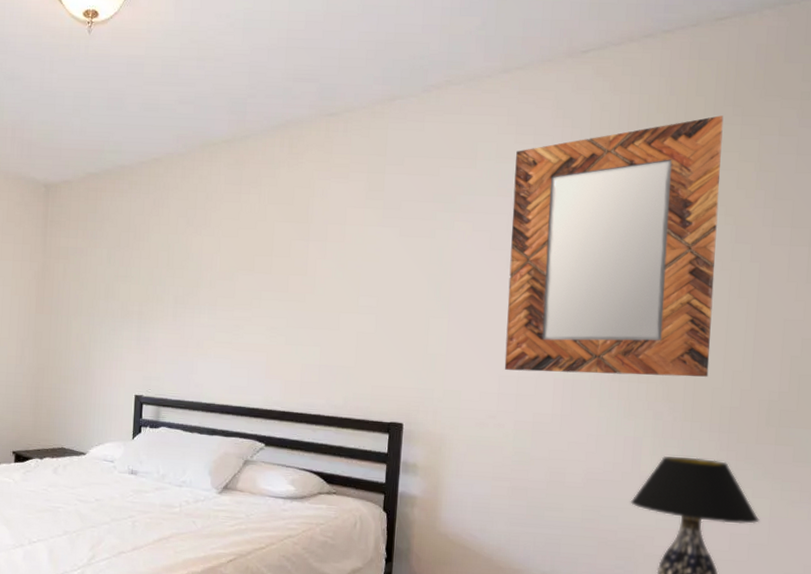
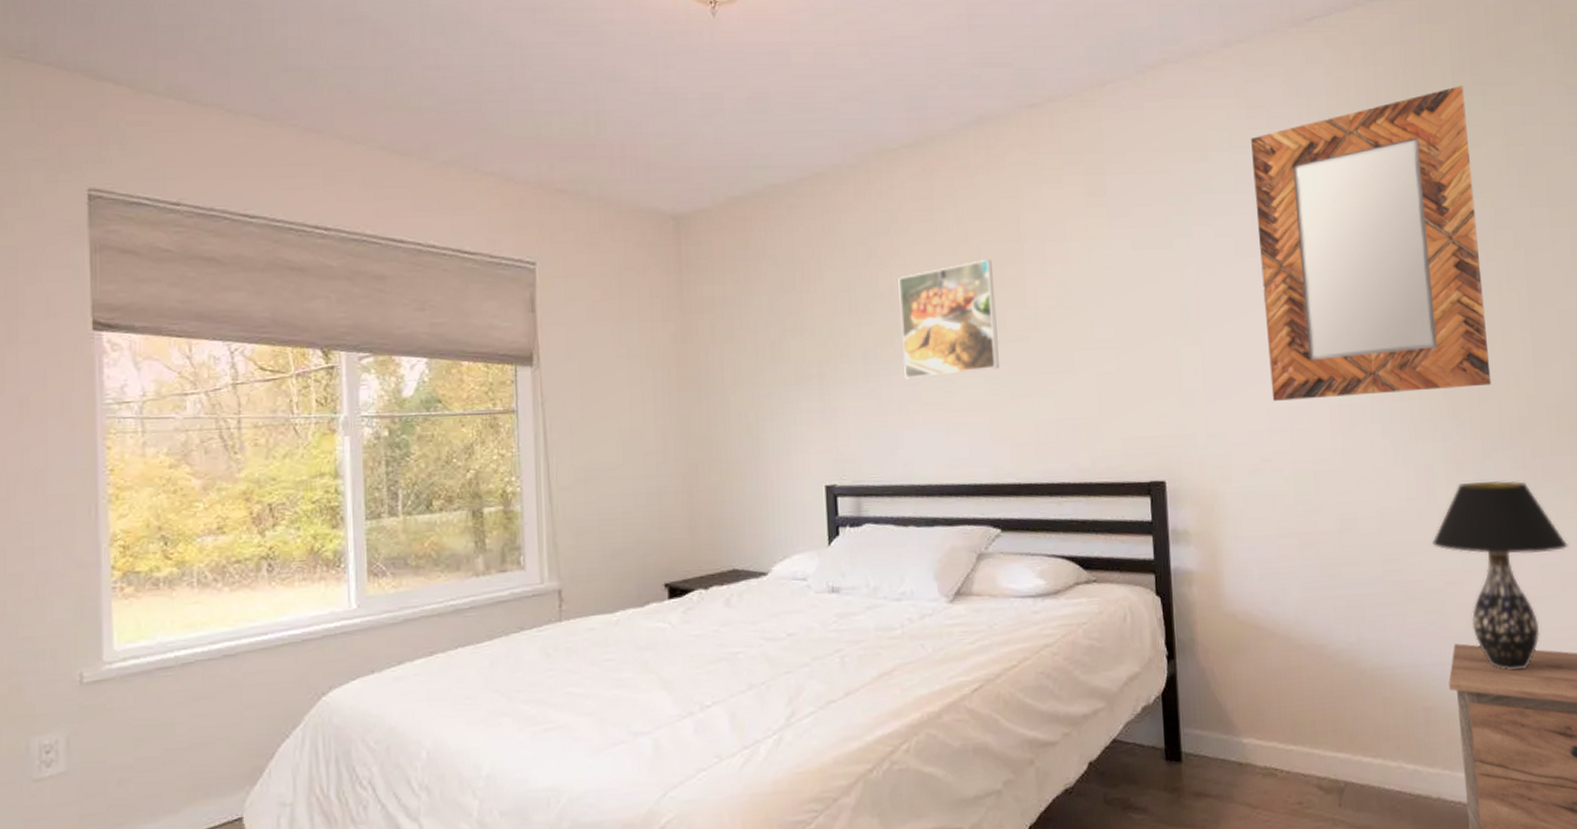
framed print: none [204,235,283,323] -> present [898,260,999,379]

